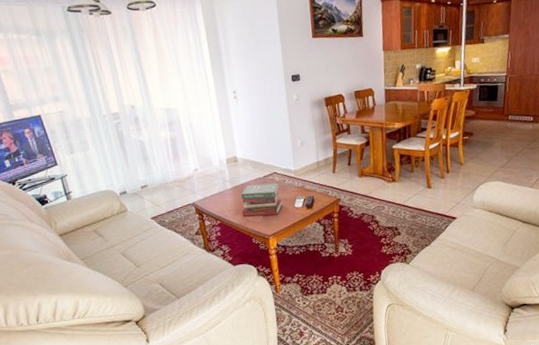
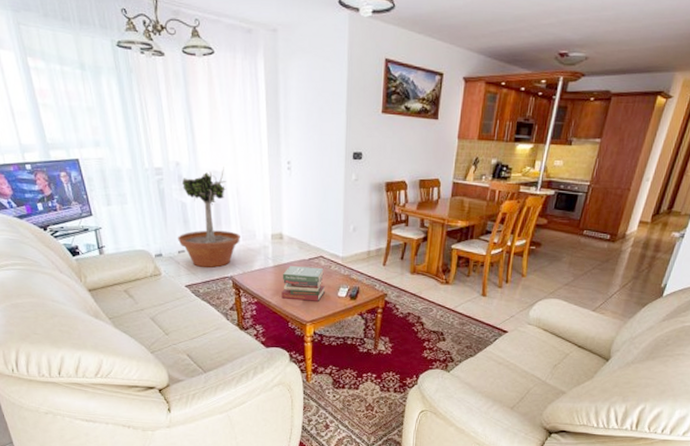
potted tree: none [139,104,198,199] -> present [177,167,240,268]

